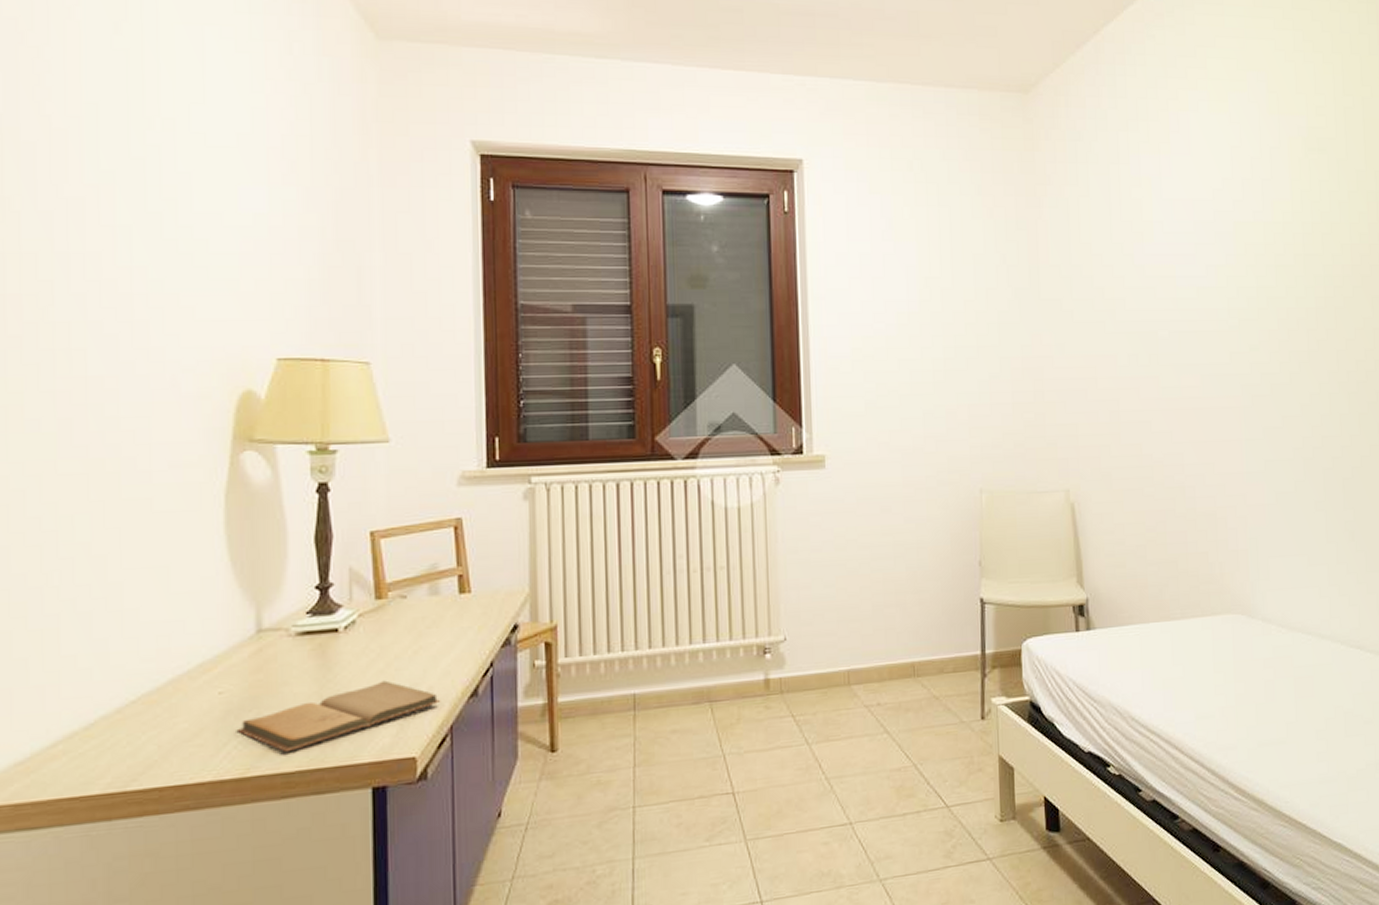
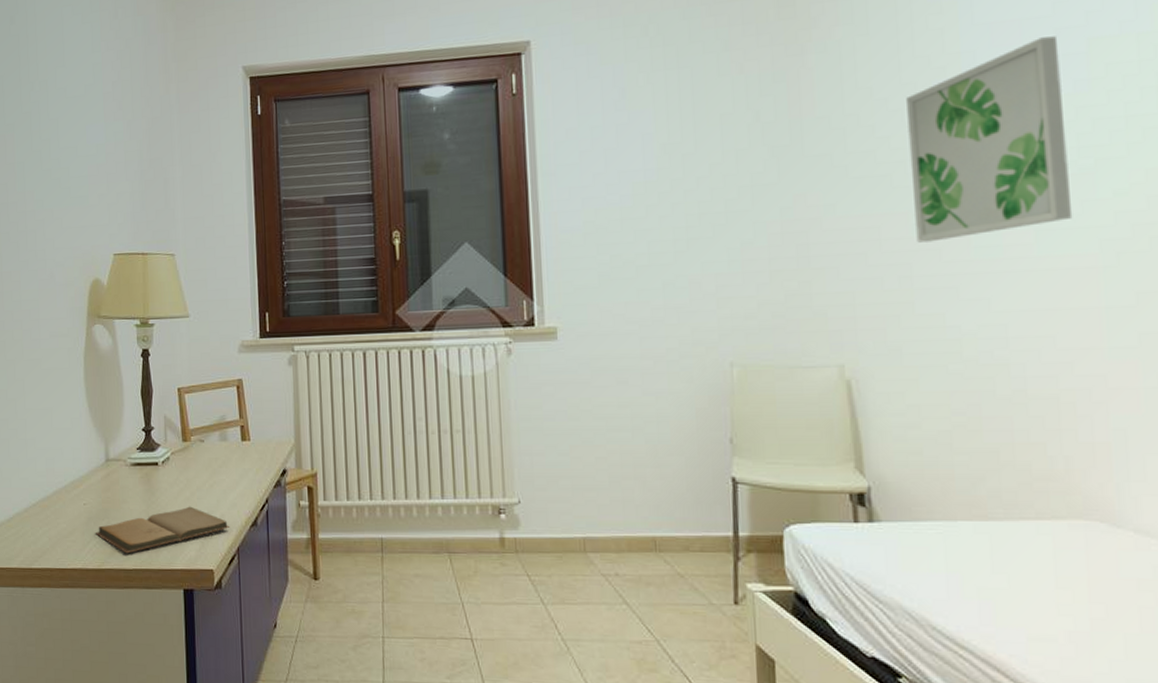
wall art: none [1116,217,1225,382] -> present [906,36,1073,243]

